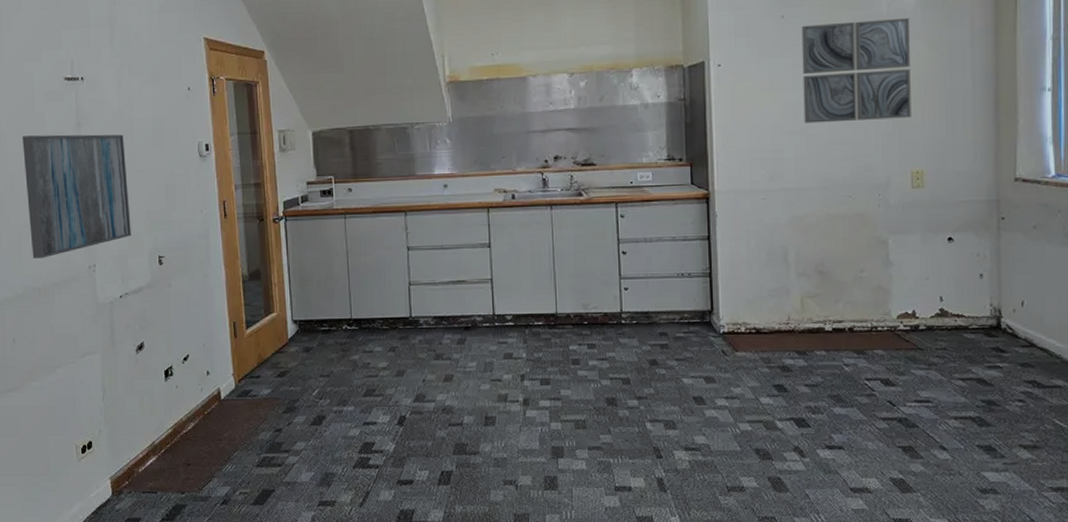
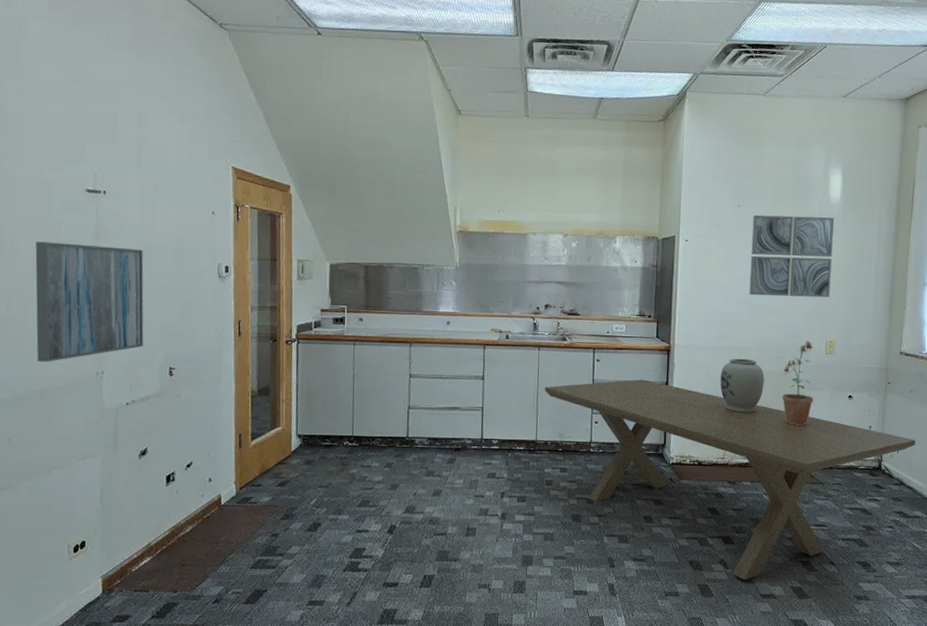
dining table: none [561,235,1047,472] -> present [544,379,916,581]
vase: none [775,201,833,267] -> present [720,358,764,413]
potted plant: none [856,173,900,278] -> present [782,341,814,425]

